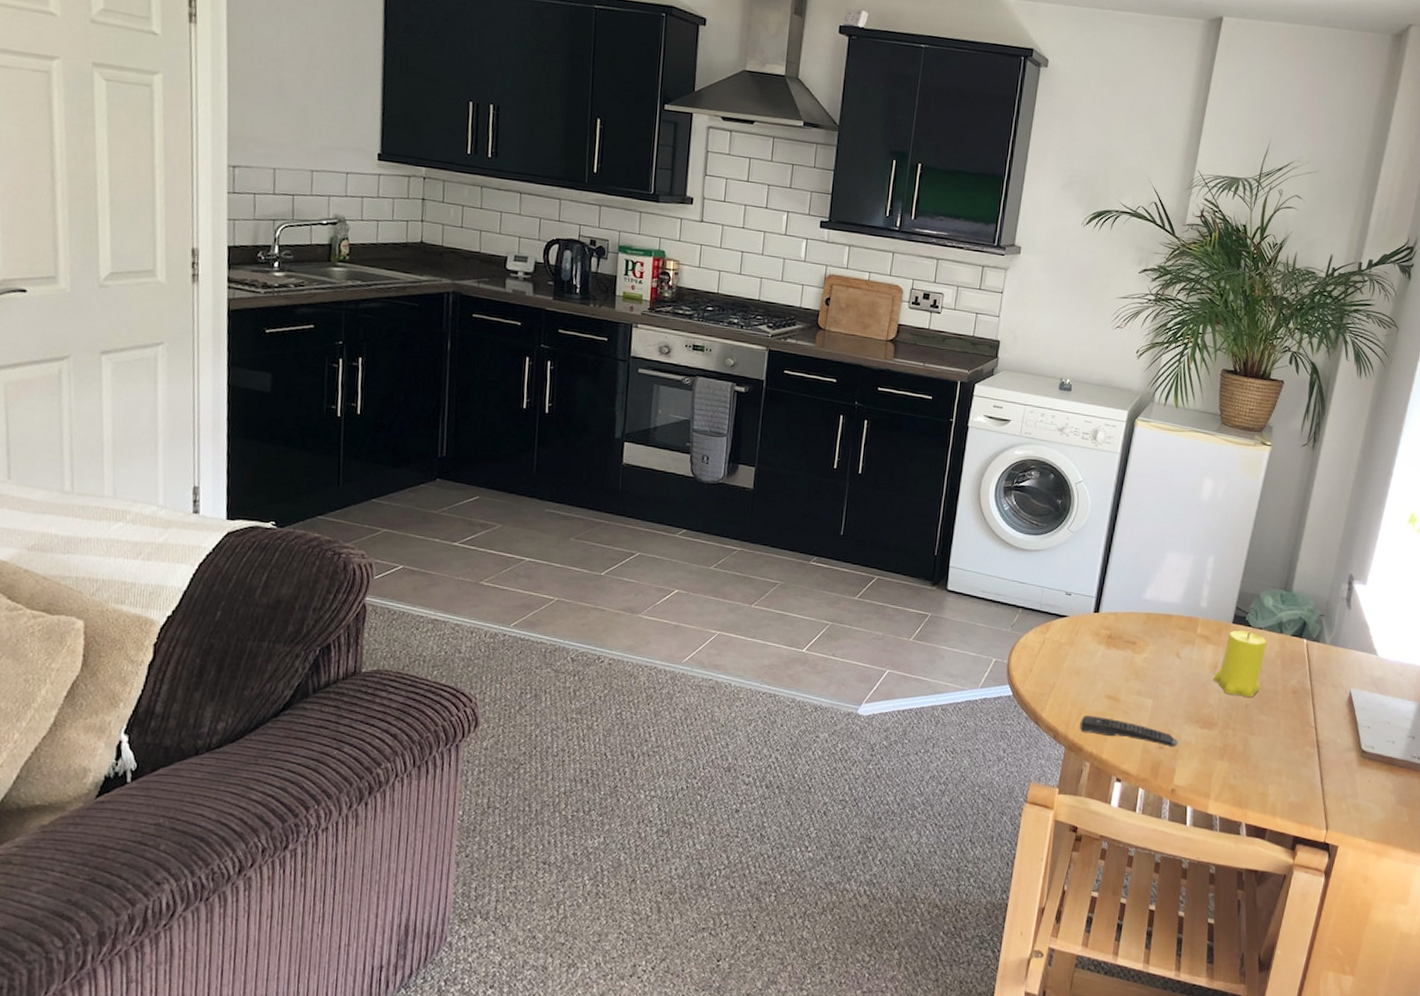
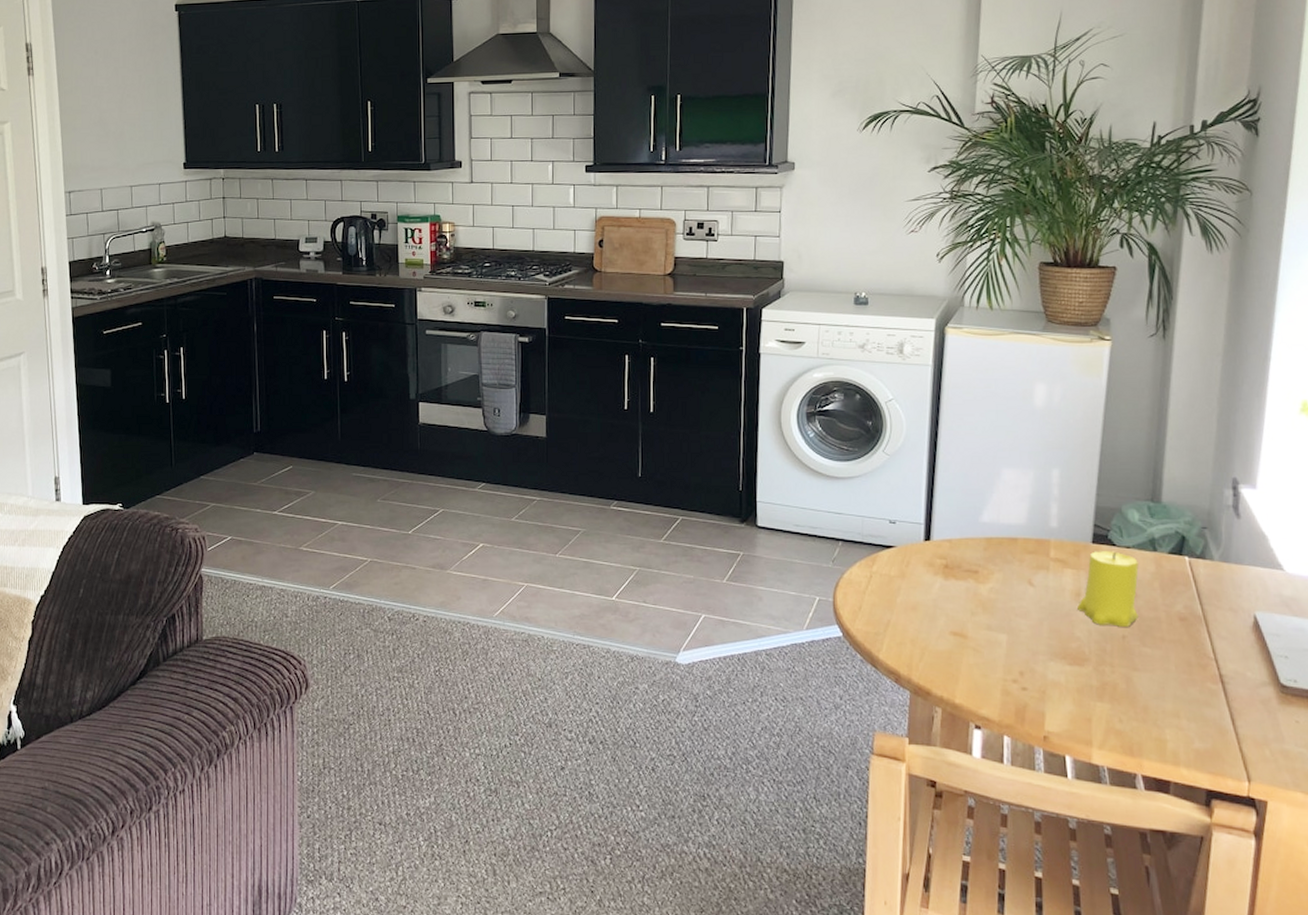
remote control: present [1080,715,1179,747] -> none [924,655,1045,688]

